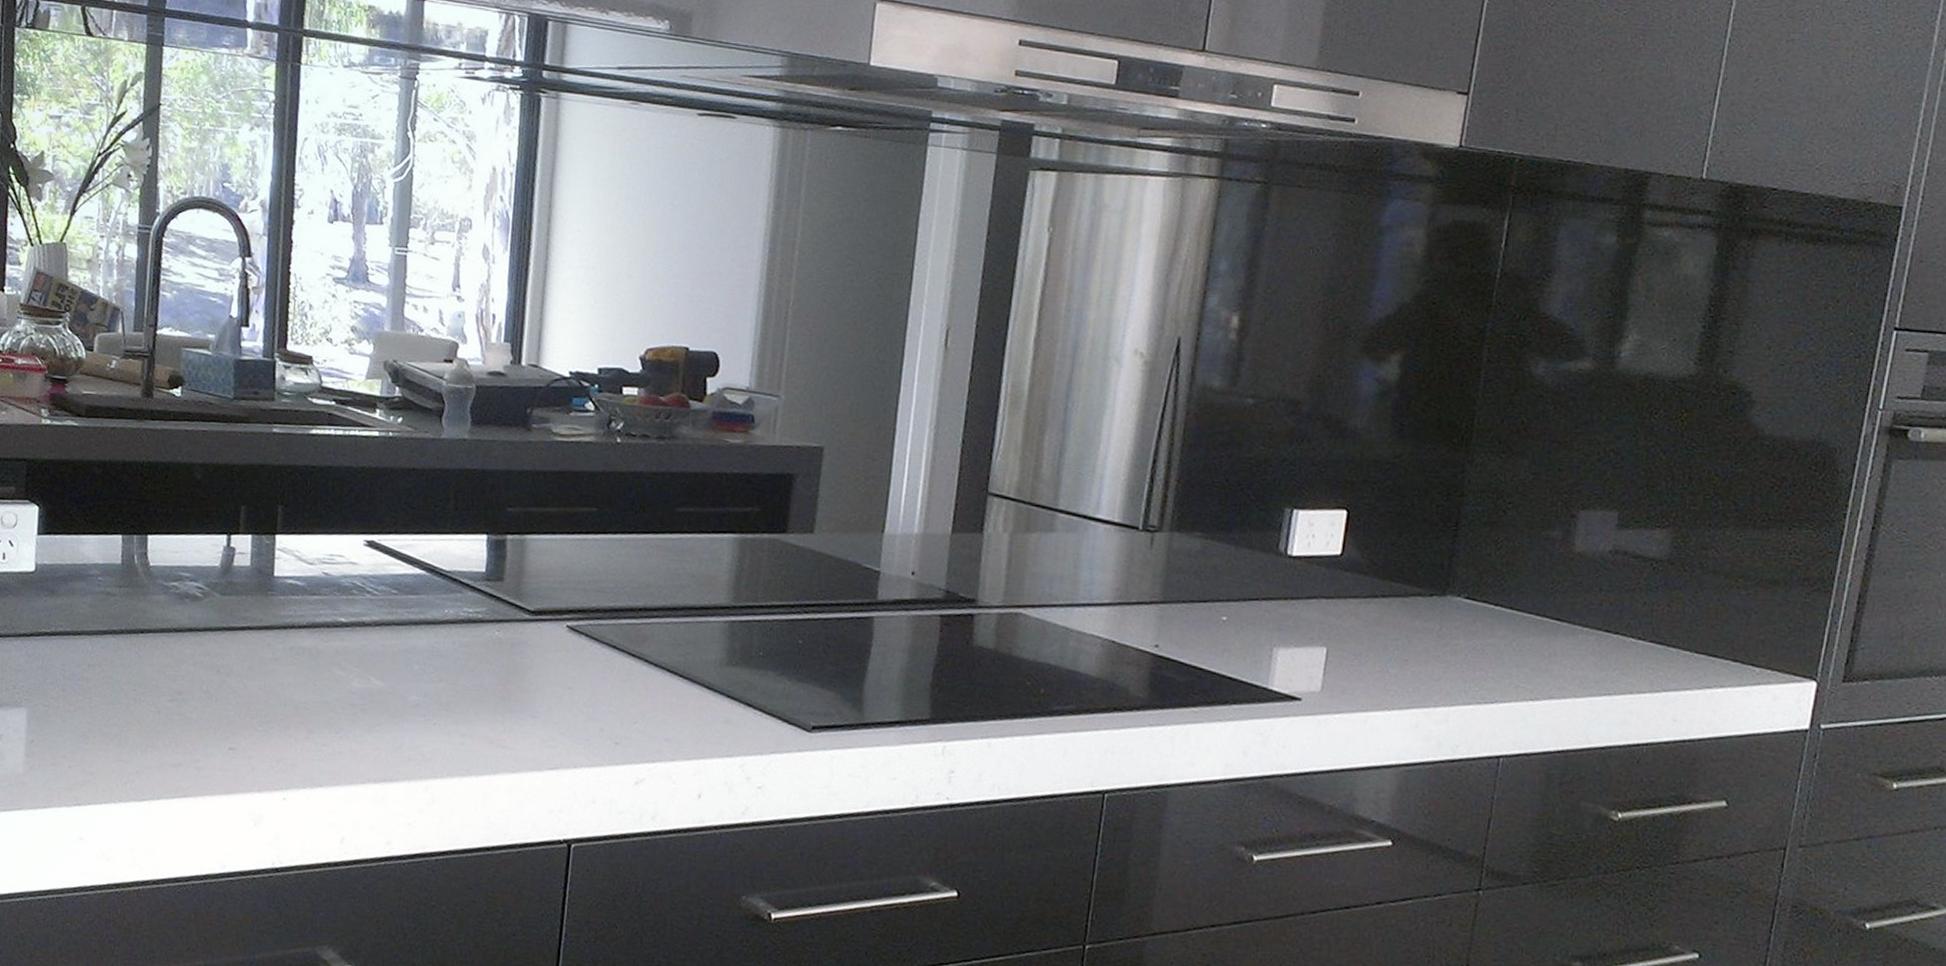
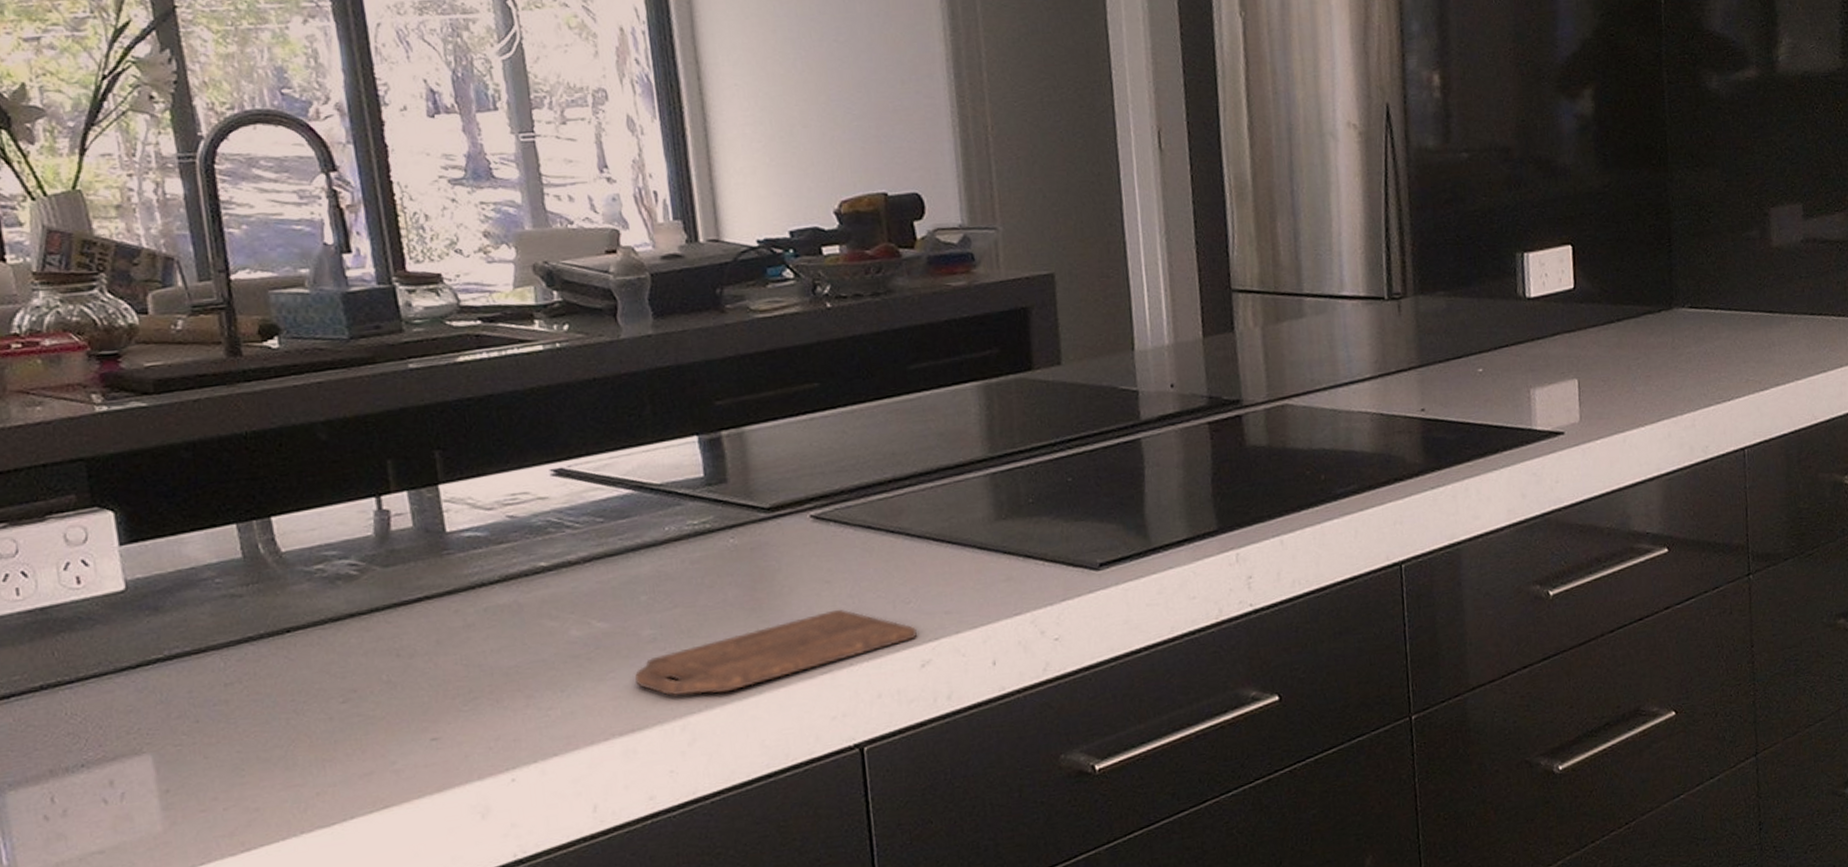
cutting board: none [396,714,638,766] -> present [635,609,918,696]

